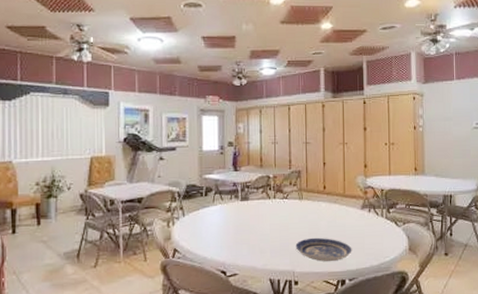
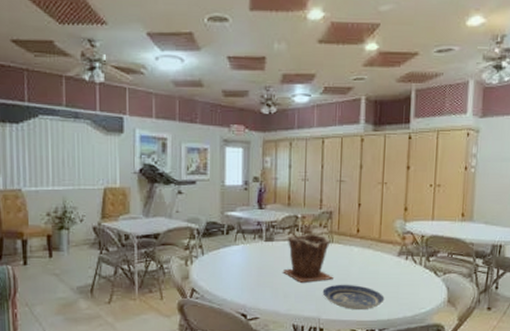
plant pot: none [258,191,305,238] -> present [283,233,333,283]

